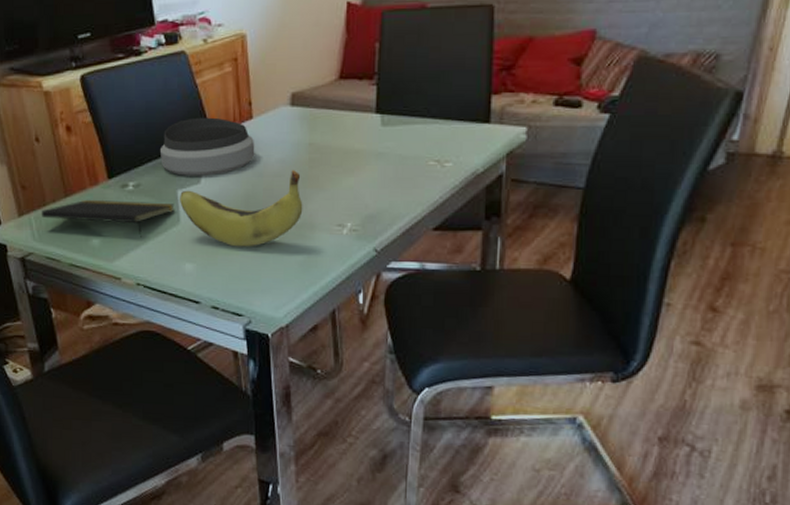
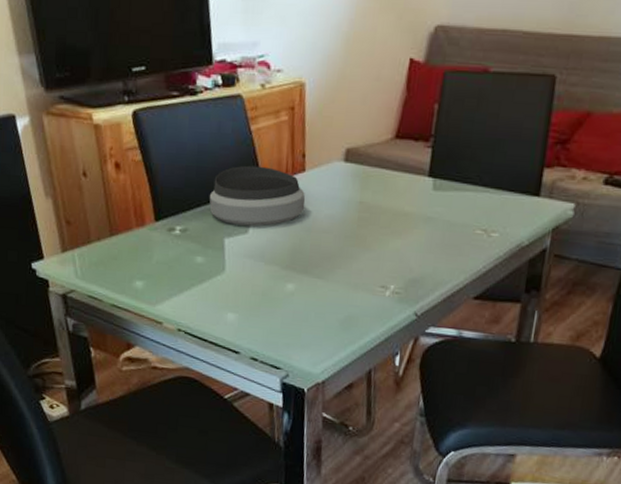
notepad: present [41,199,175,237] -> none [85,240,221,283]
banana: present [180,170,303,247] -> none [226,228,349,302]

